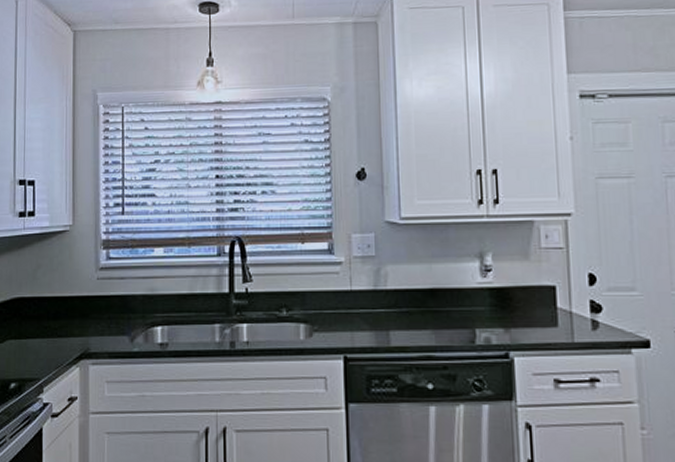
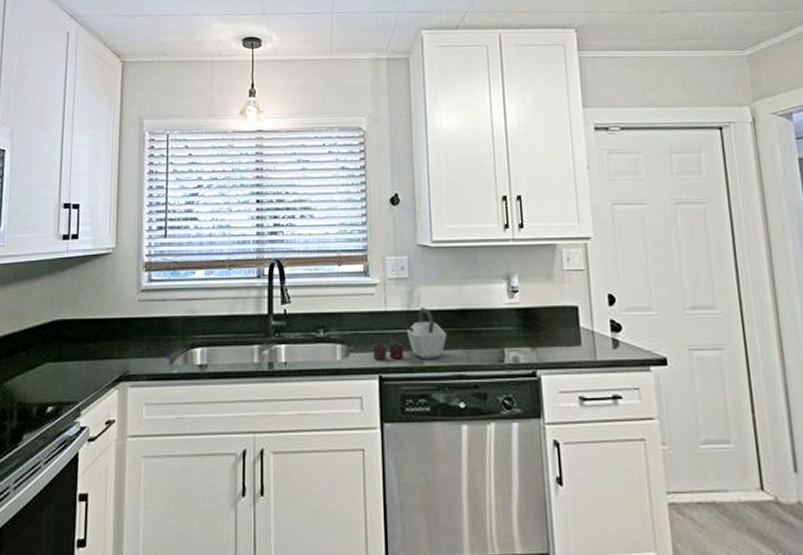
kettle: none [338,287,415,340] -> present [373,308,447,360]

